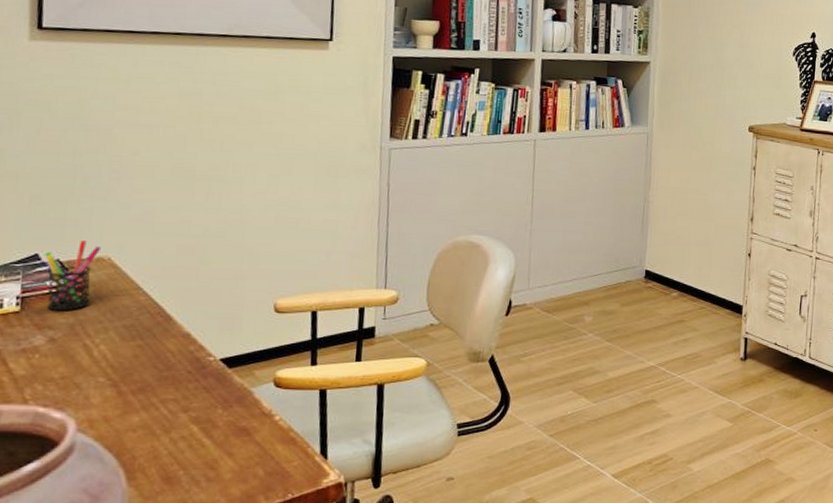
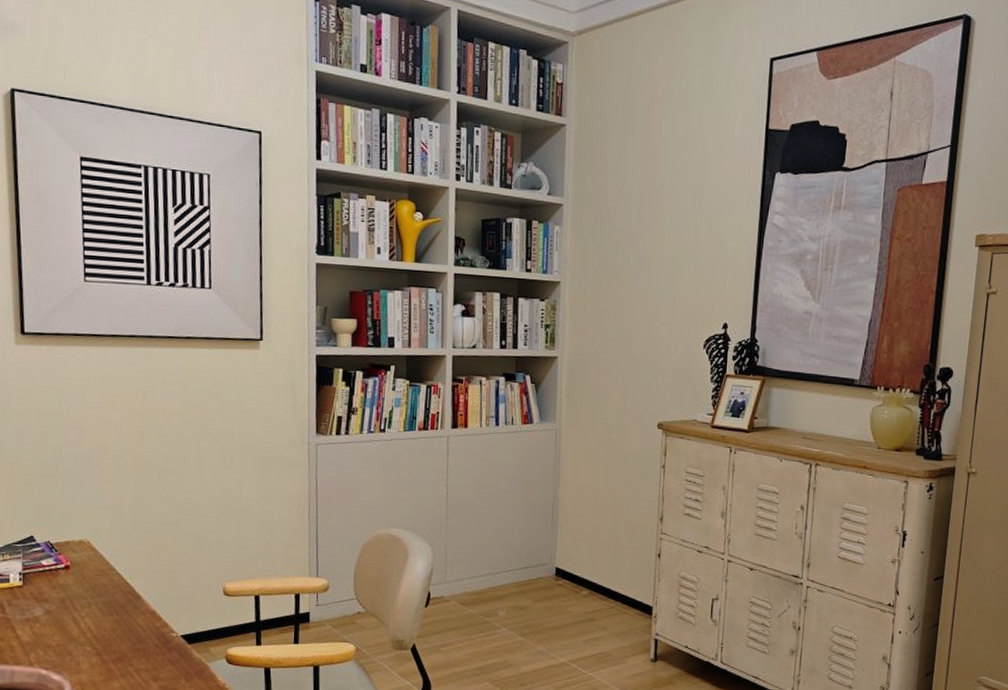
pen holder: present [45,240,102,311] -> none [39,525,82,587]

